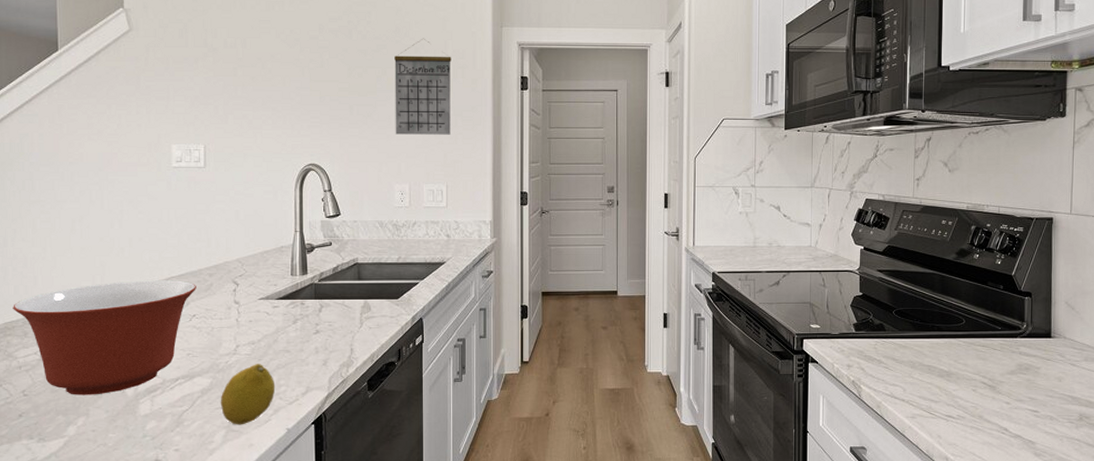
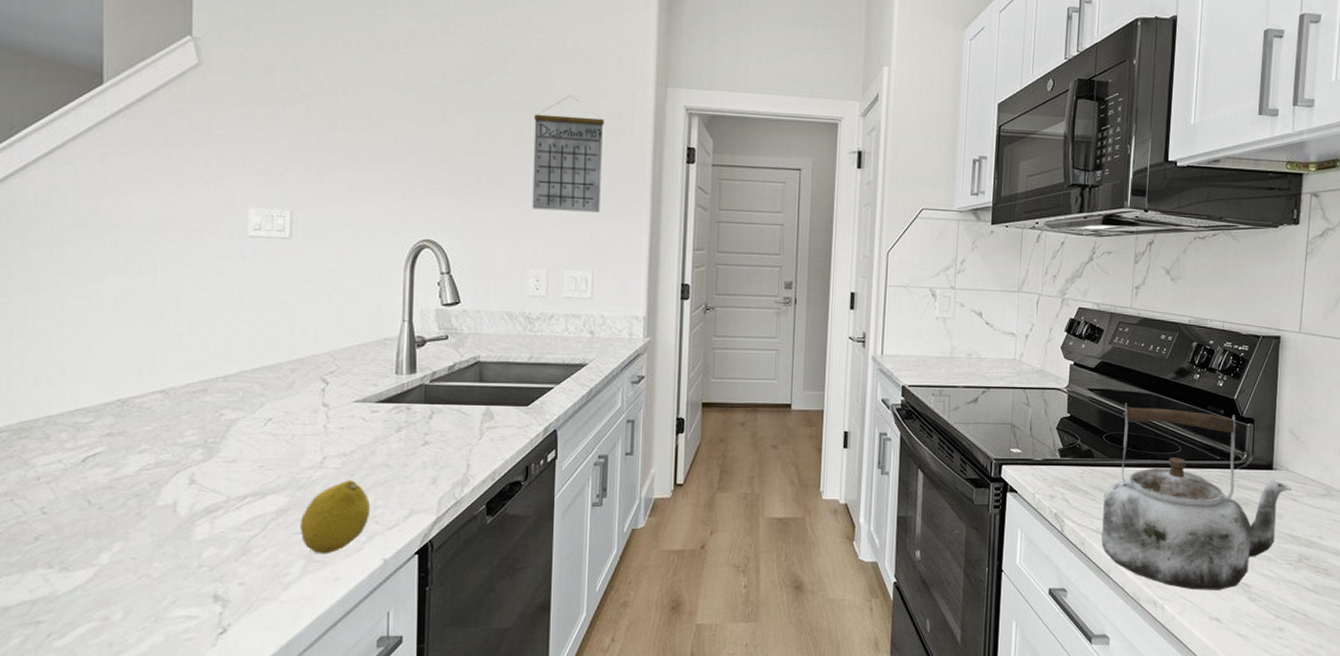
mixing bowl: present [13,280,196,395] -> none [31,374,274,515]
kettle: none [895,282,1070,447] -> present [1101,403,1292,590]

